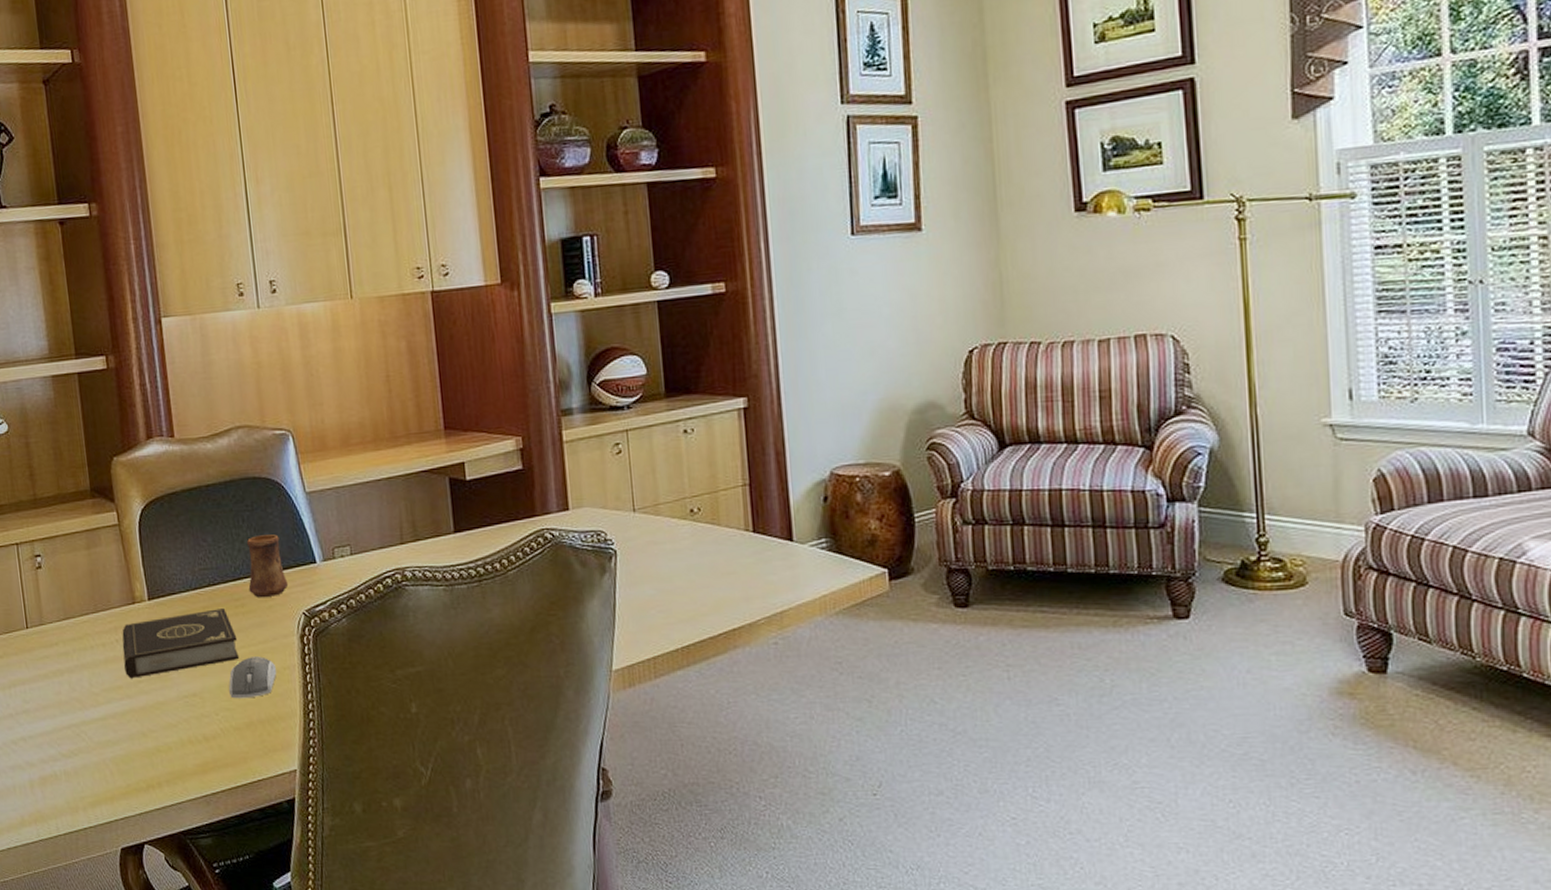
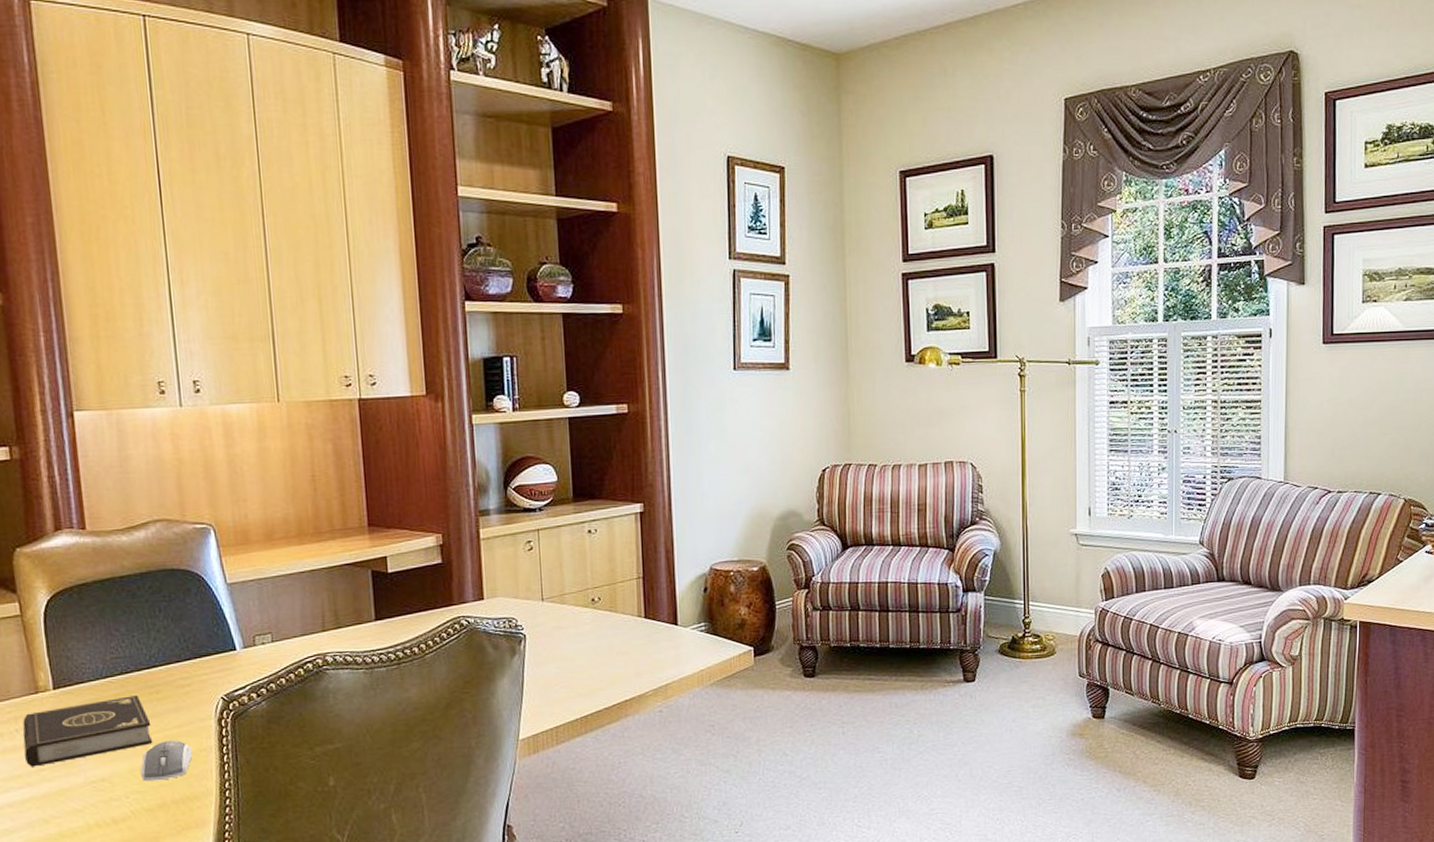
cup: present [246,534,289,598] -> none [162,624,207,685]

